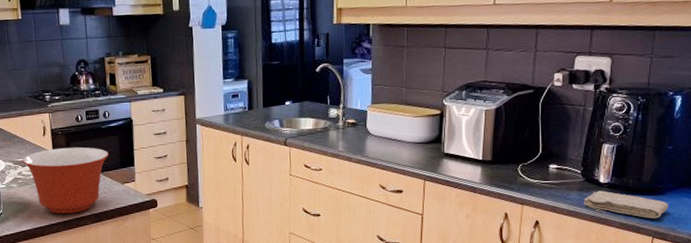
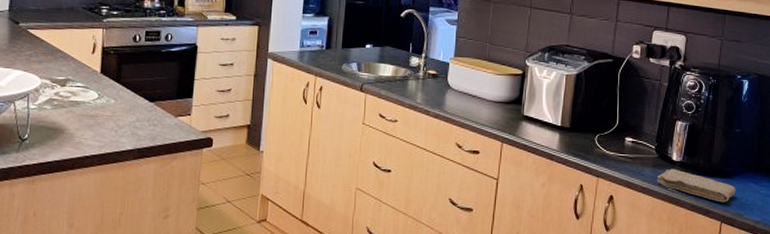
mixing bowl: present [22,147,109,214] -> none [62,69,165,146]

